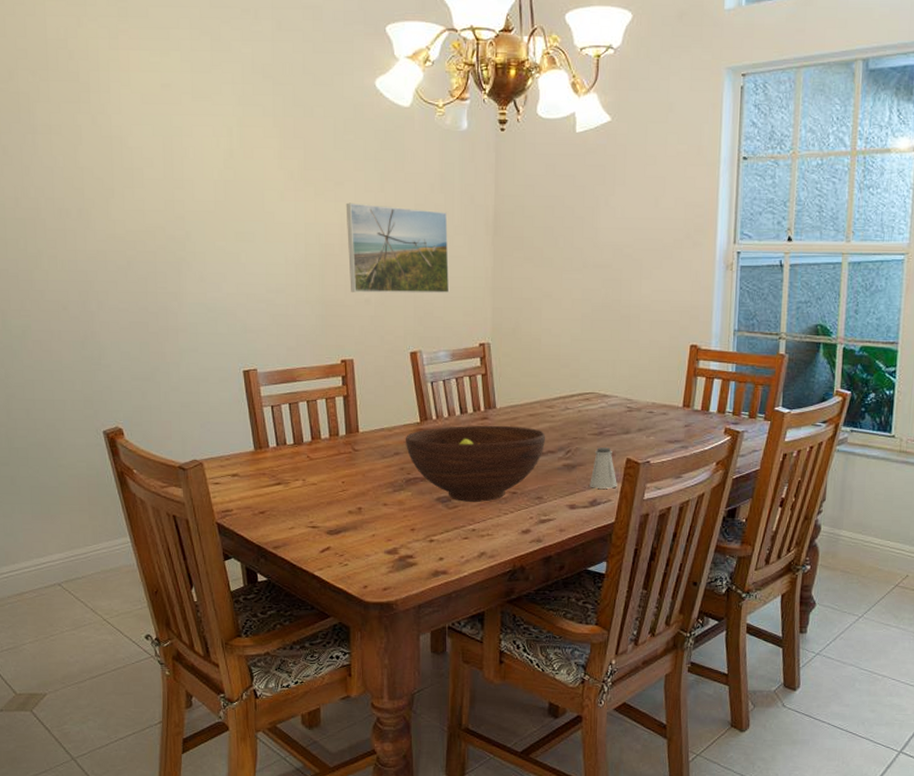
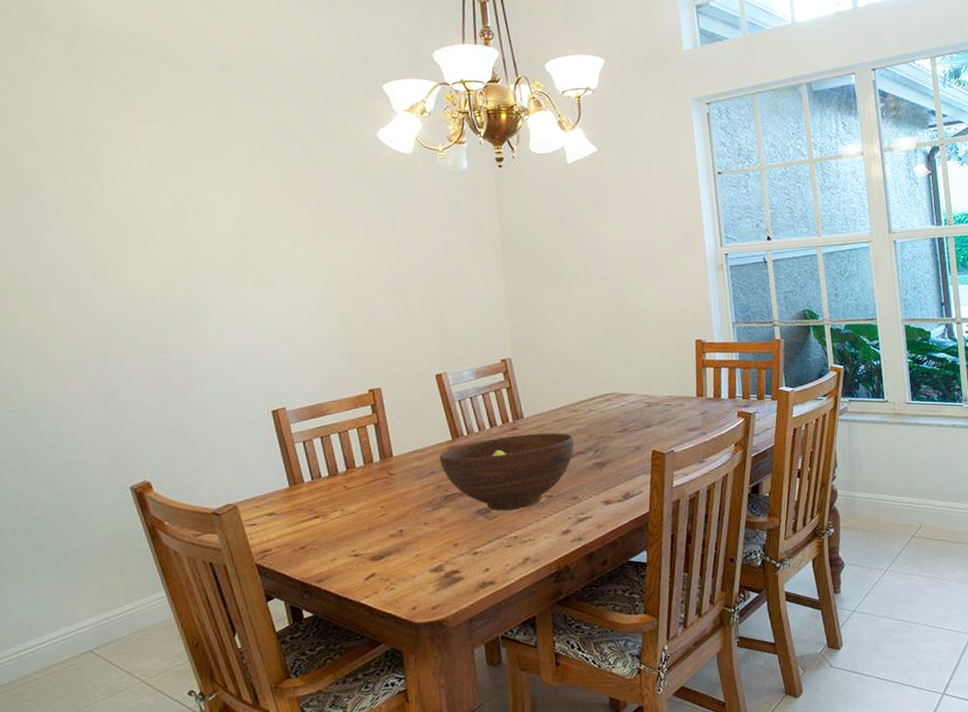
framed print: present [345,202,450,294] -> none [359,242,467,325]
saltshaker: present [589,447,617,489] -> none [620,442,647,482]

